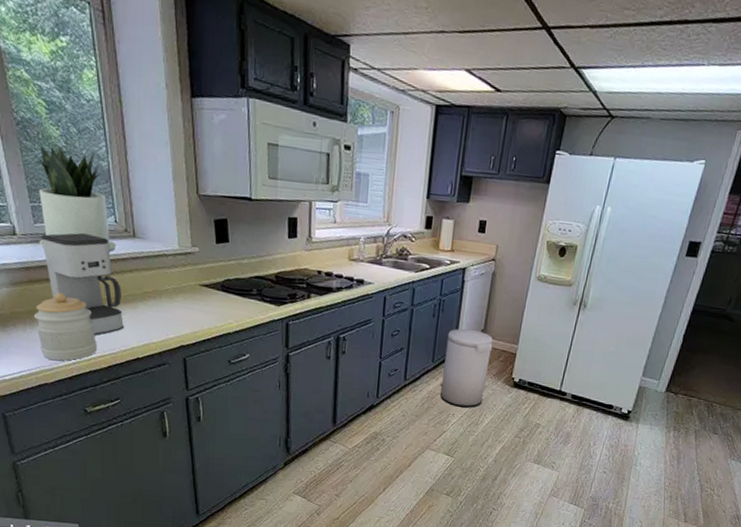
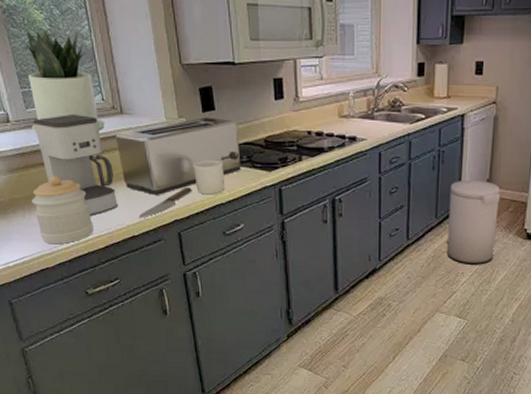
toaster: none [126,248,252,320] -> present [115,117,241,195]
kitchen knife: none [145,315,200,342] -> present [139,188,192,219]
mug: none [202,289,234,324] -> present [193,159,224,195]

